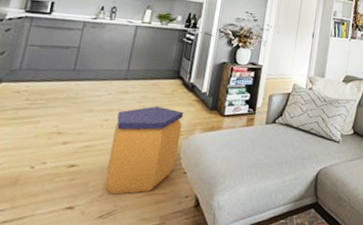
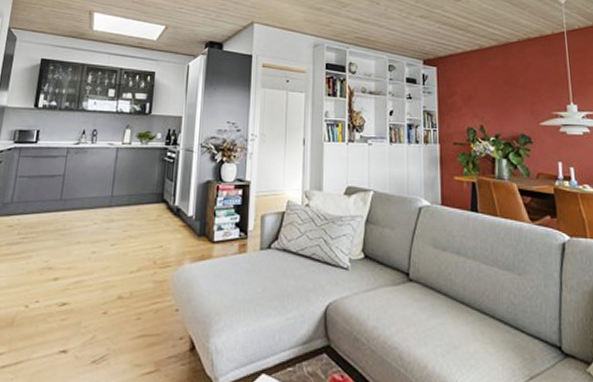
trash can: present [106,105,184,195] -> none [97,234,171,336]

